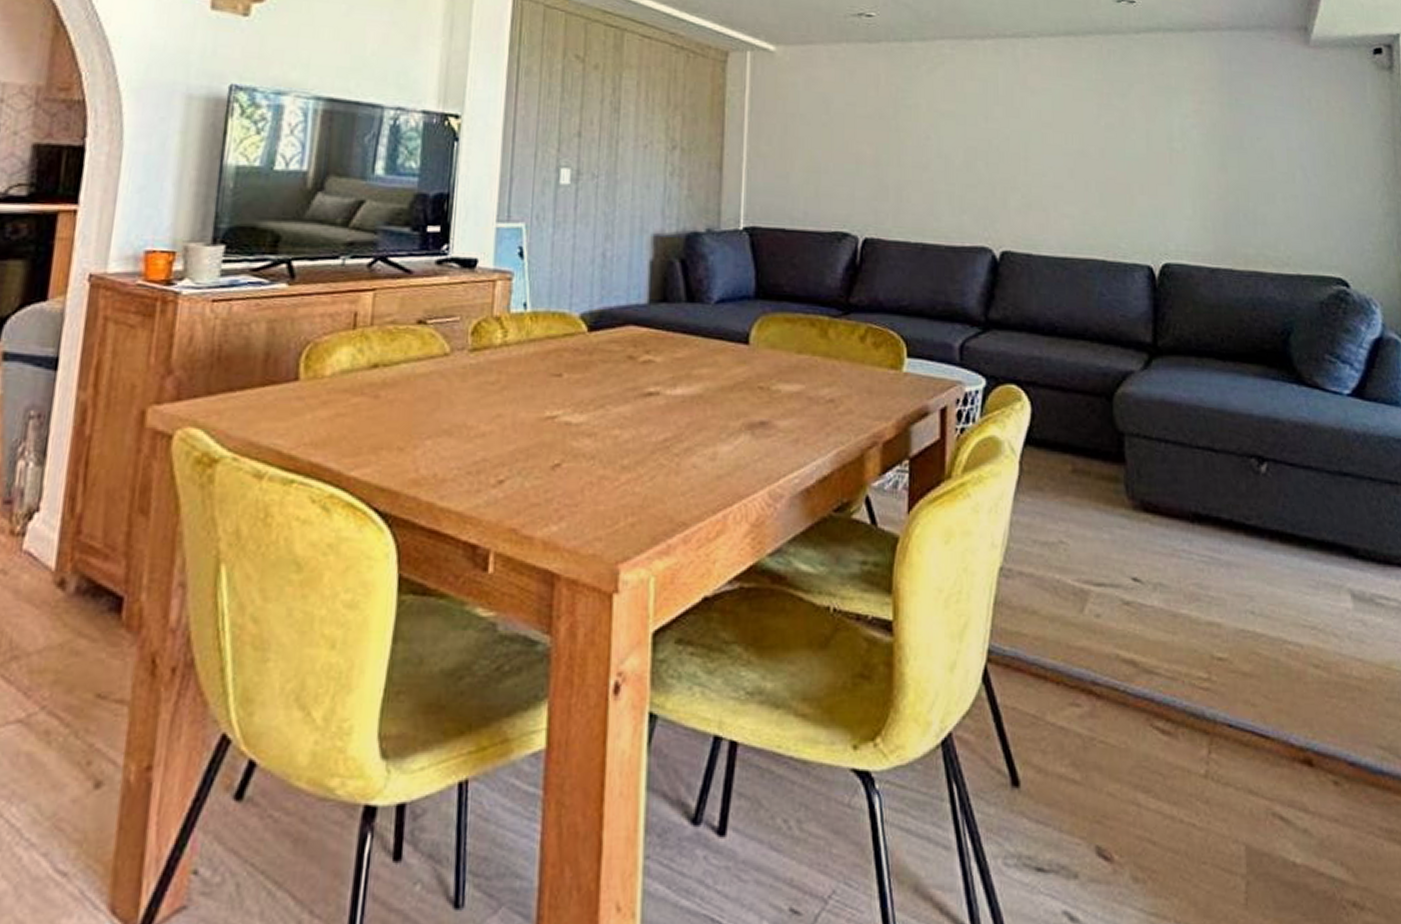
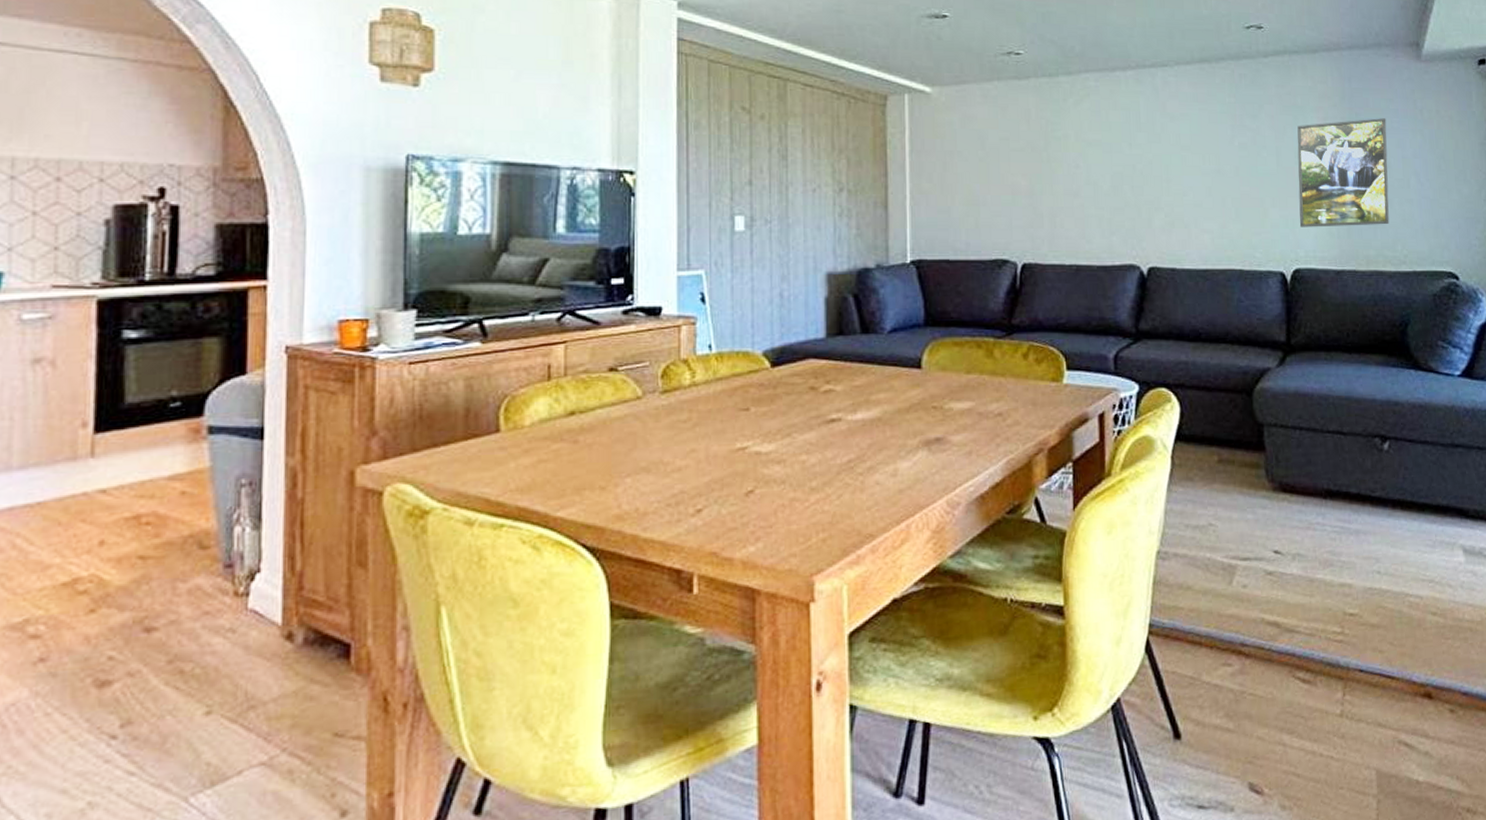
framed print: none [1170,105,1271,222] -> present [1297,118,1389,227]

